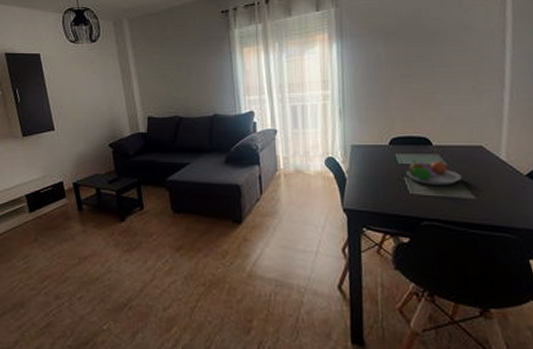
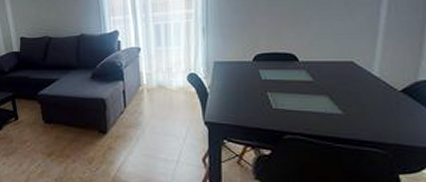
fruit bowl: present [406,159,462,185] -> none [270,75,329,100]

